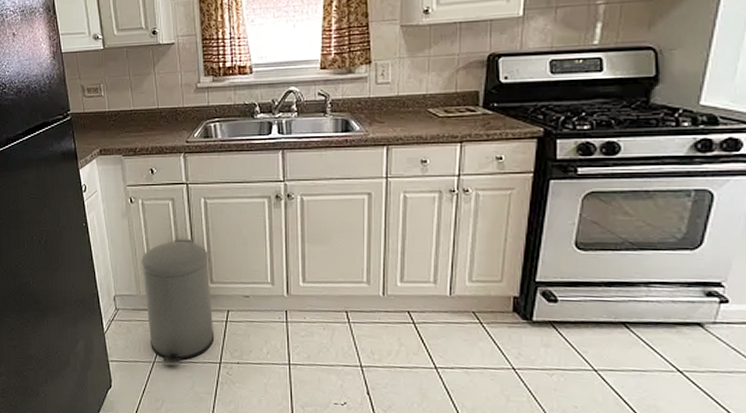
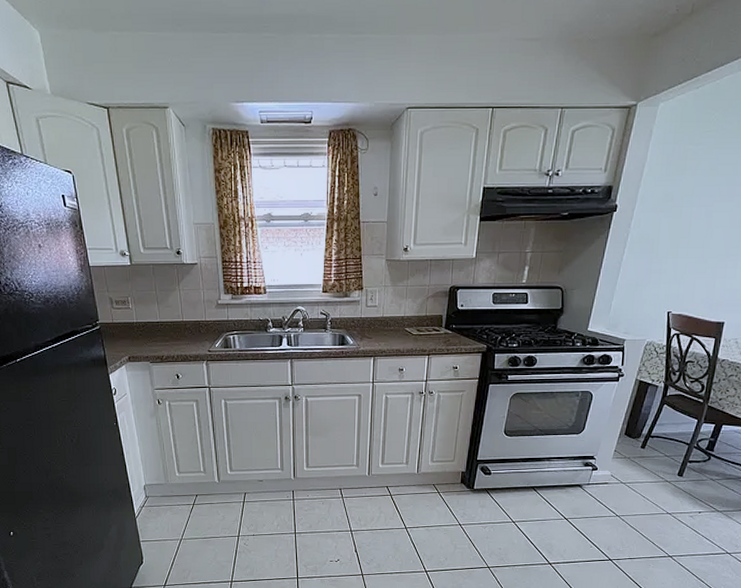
pedal bin: present [141,238,215,366] -> none [169,434,234,541]

